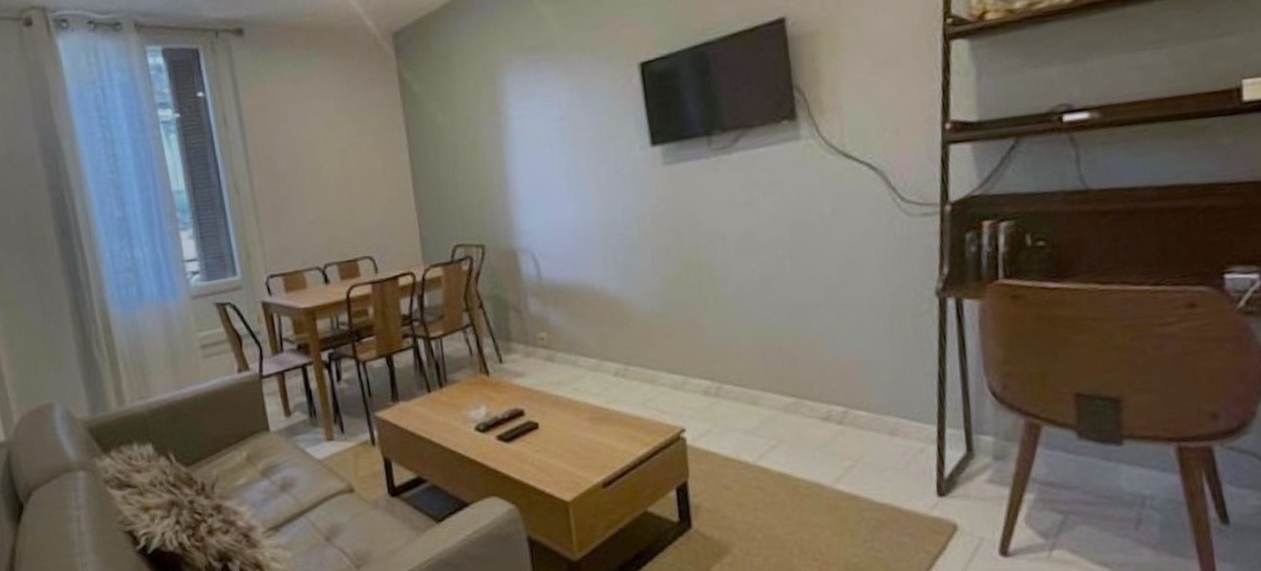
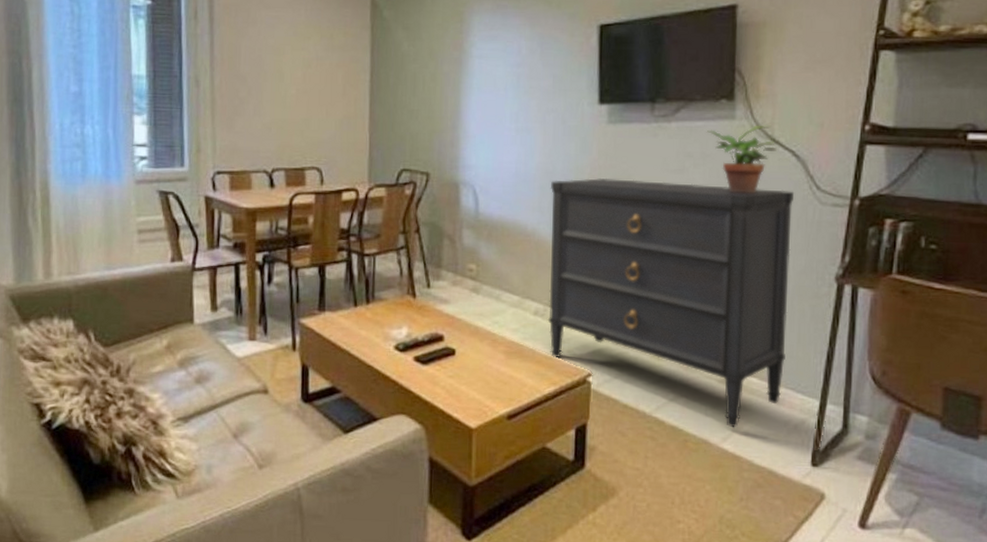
dresser: none [612,206,894,467] -> present [547,178,795,428]
potted plant: none [771,140,851,218] -> present [706,125,777,193]

